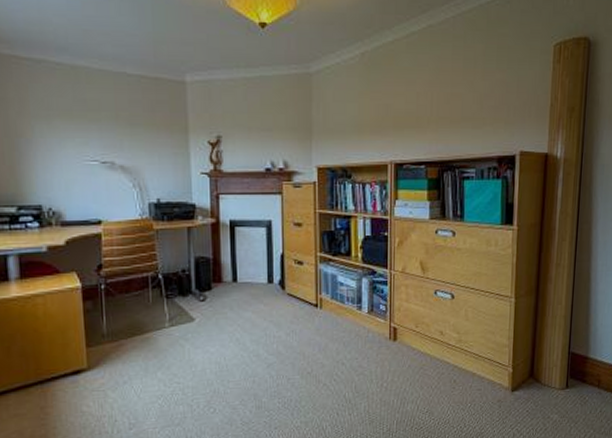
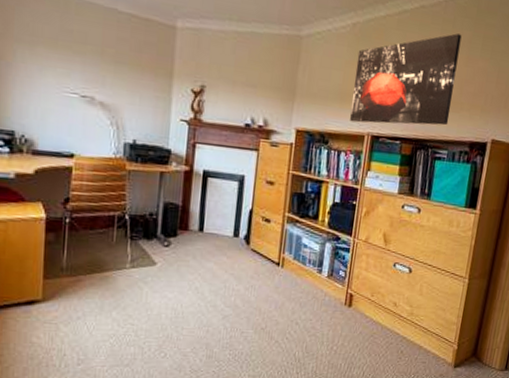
wall art: none [370,48,474,152] -> present [350,33,462,126]

